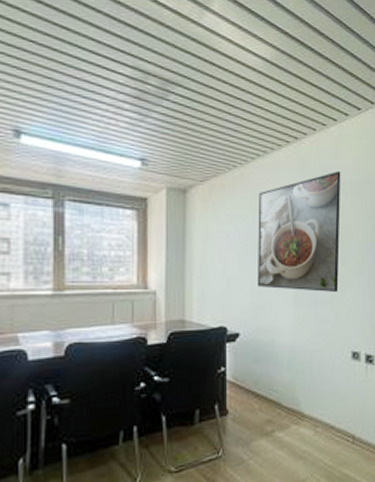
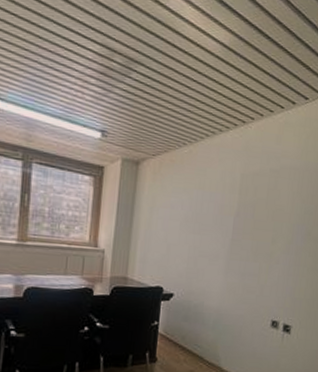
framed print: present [258,171,341,292] -> none [194,156,282,266]

